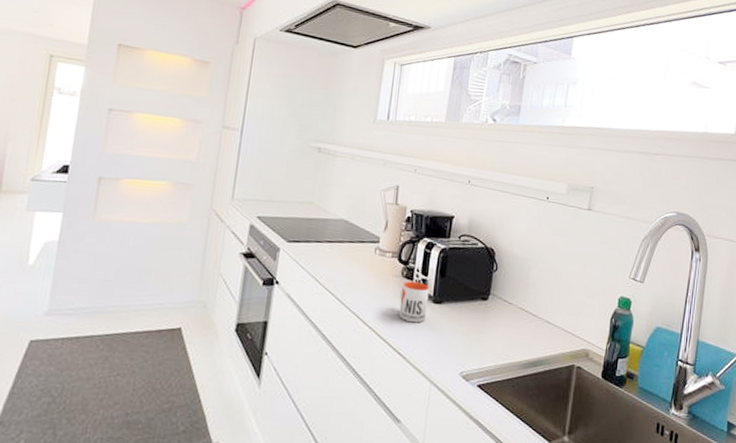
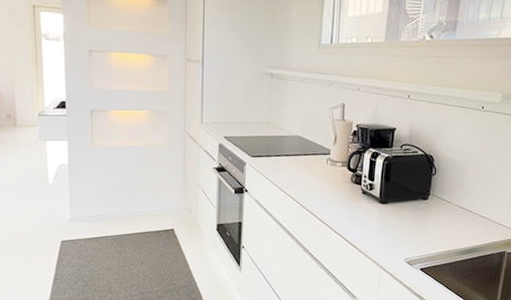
mug: present [399,281,430,323] -> none [350,186,376,220]

